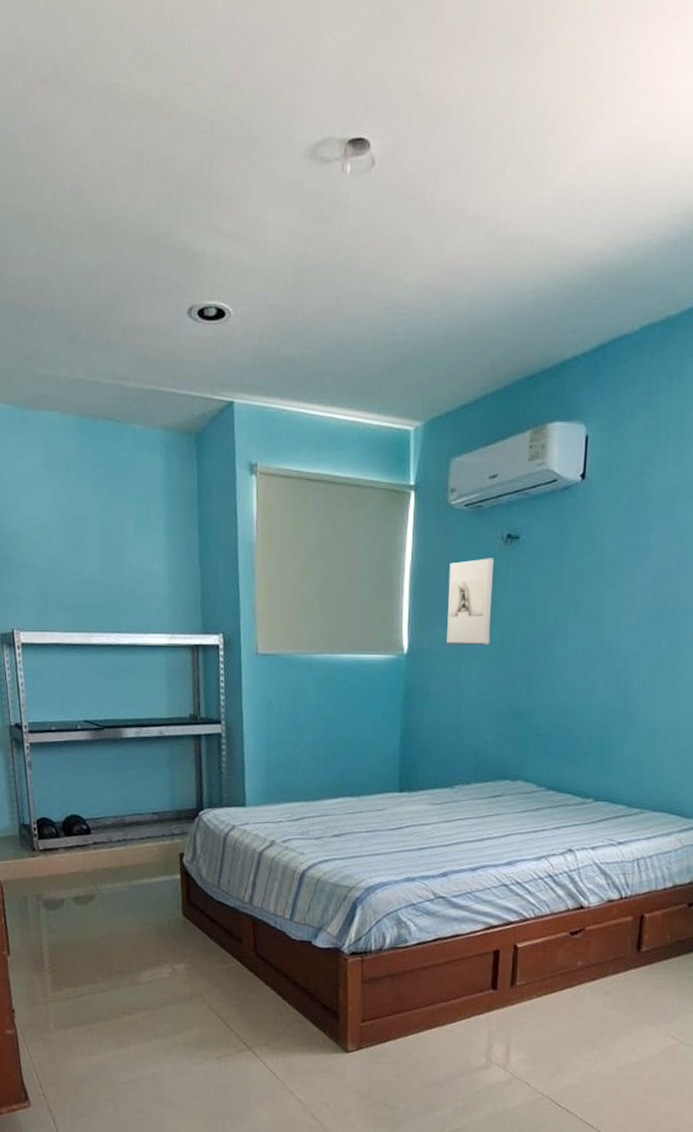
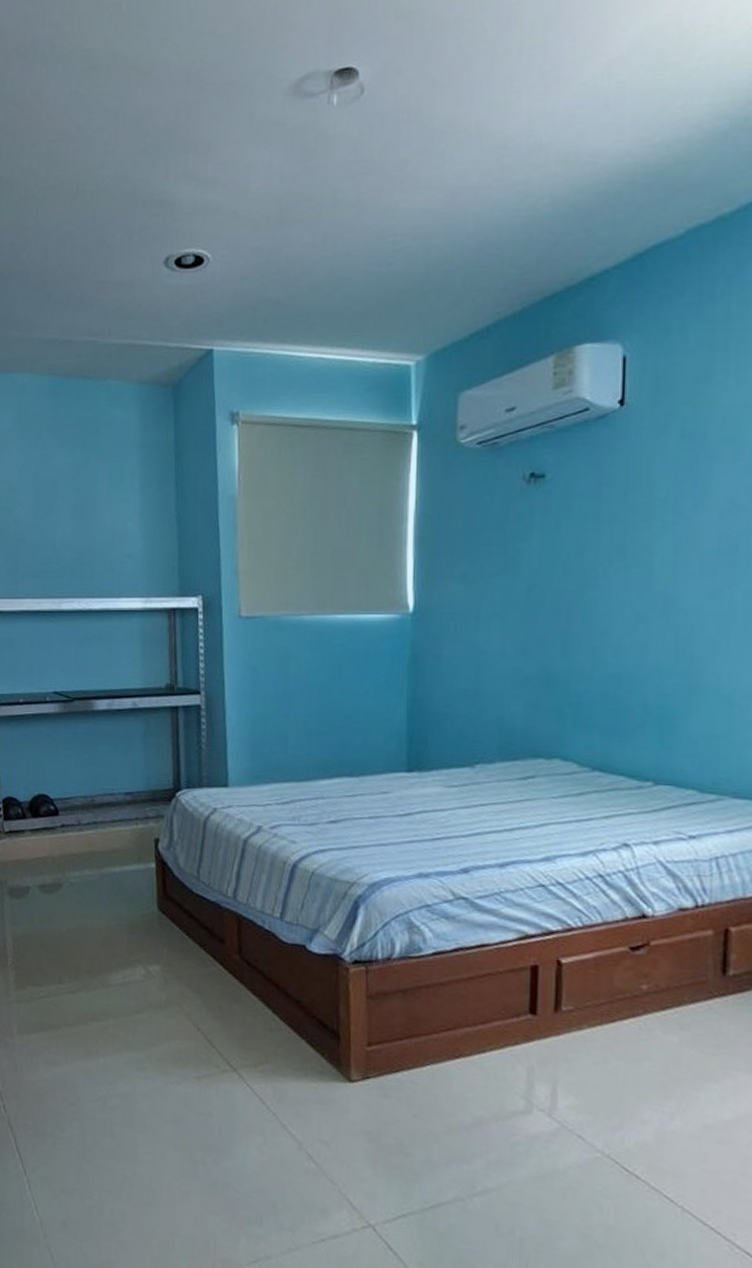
wall sculpture: present [446,558,494,645] -> none [460,501,515,600]

